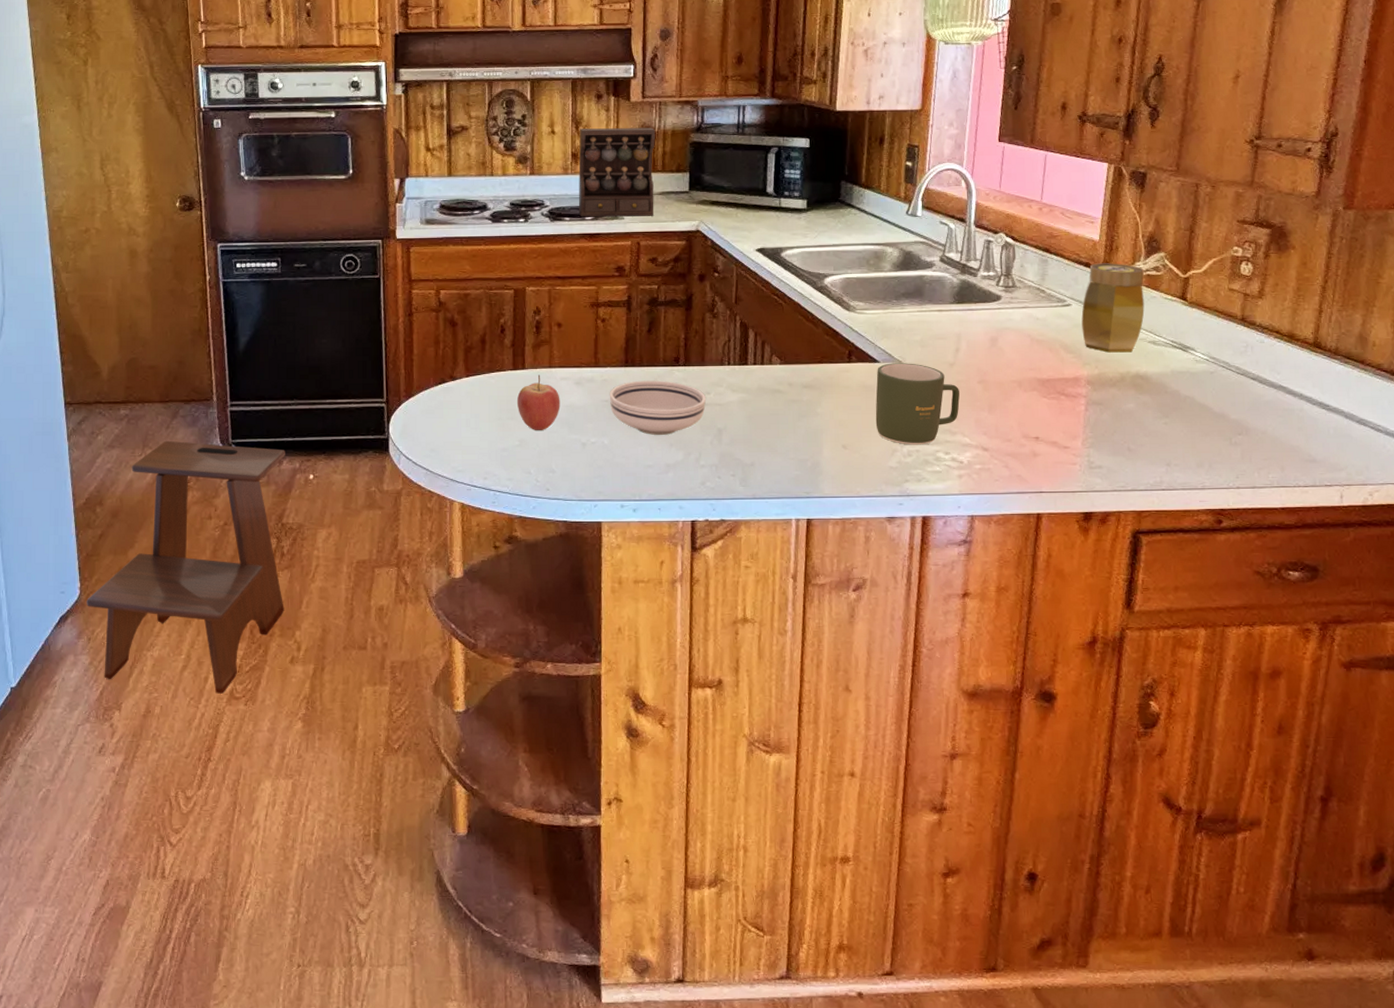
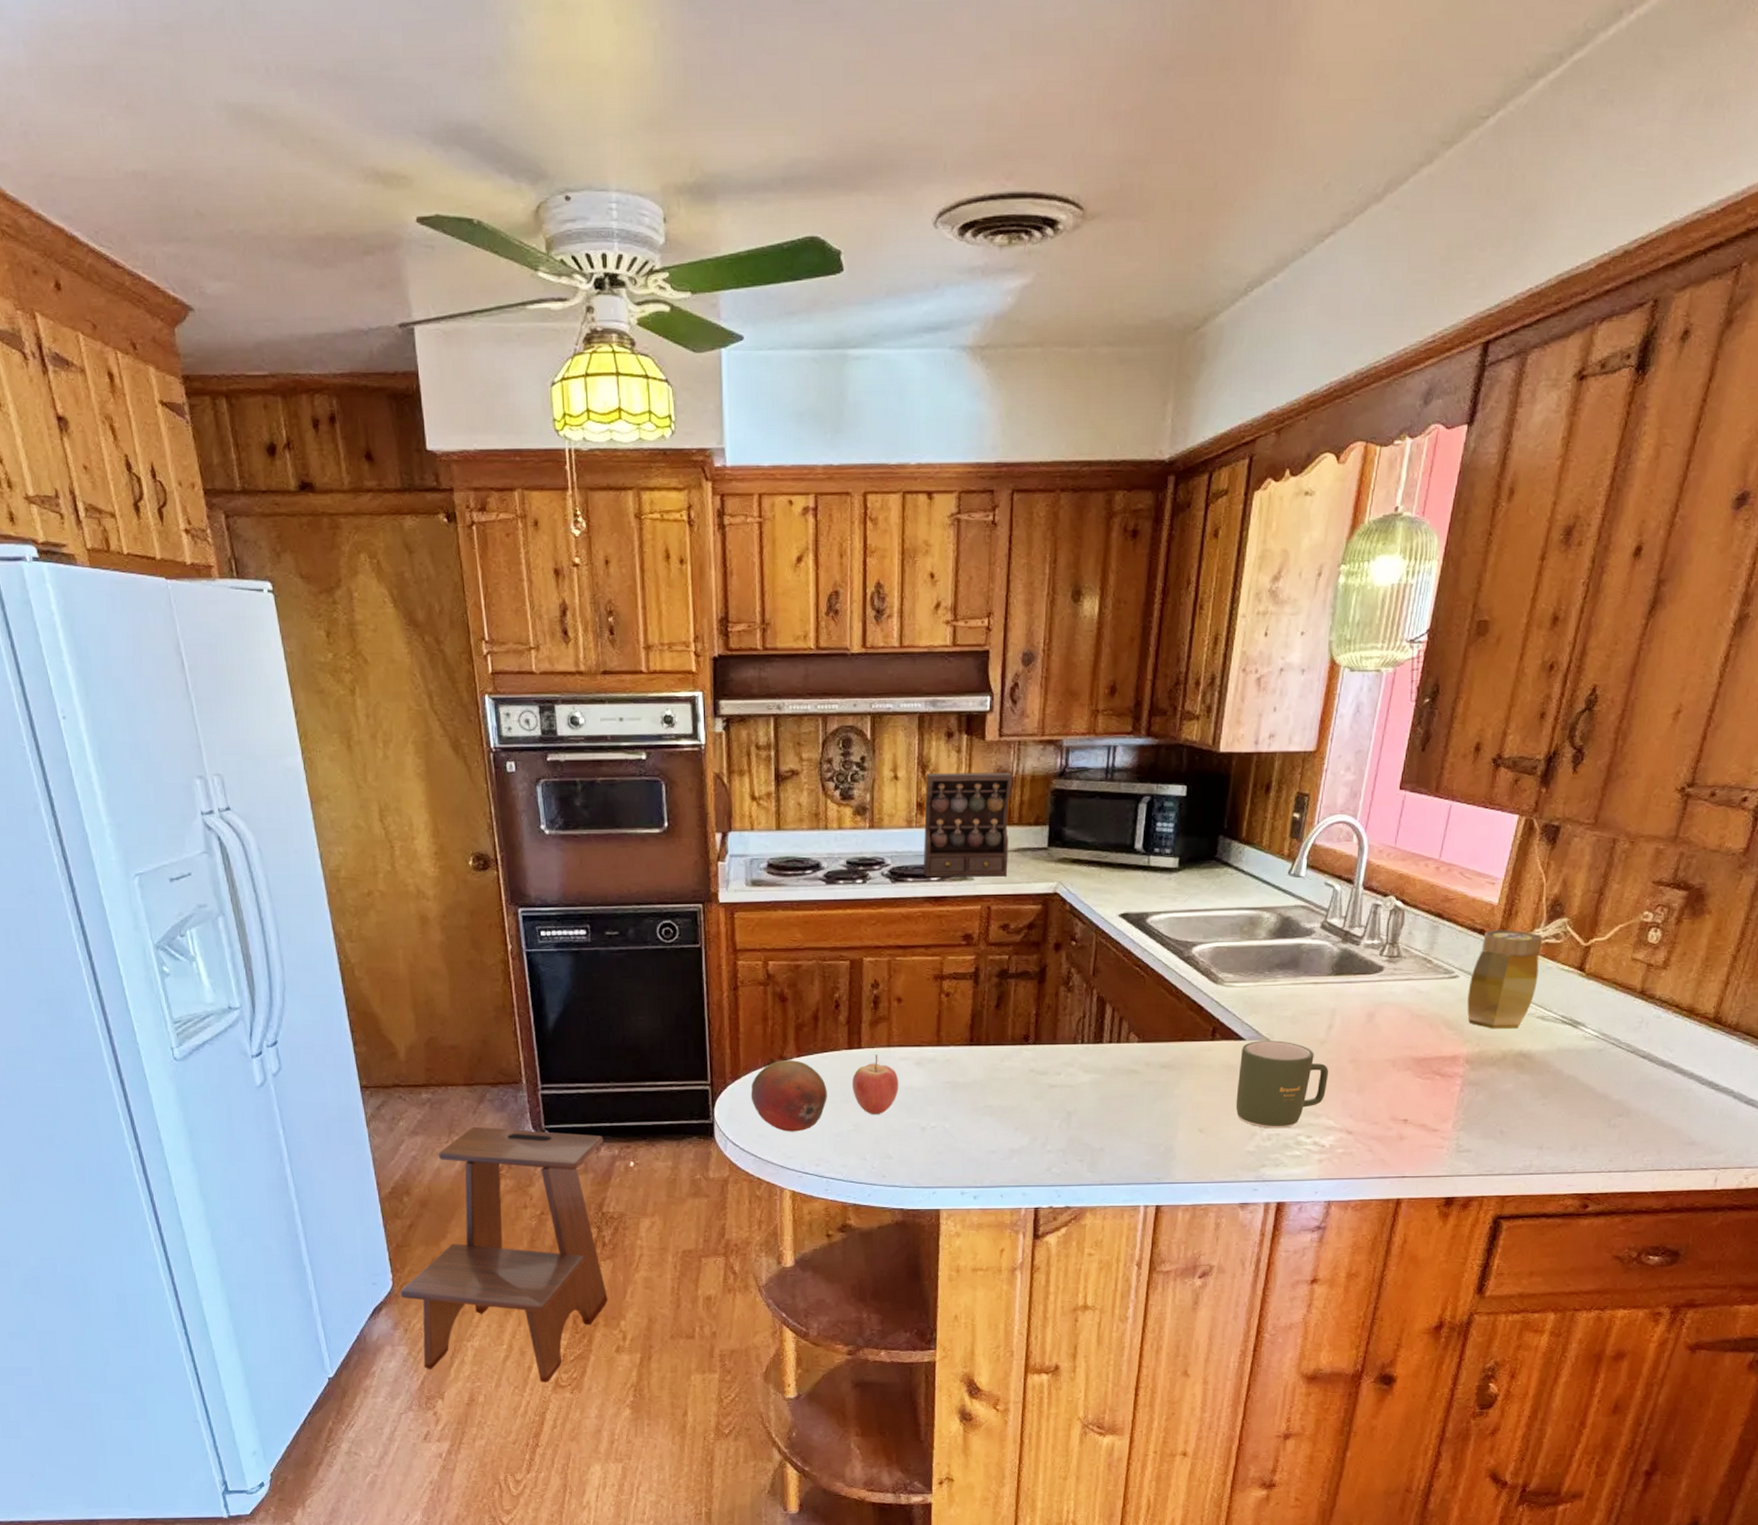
fruit: none [423,380,494,447] -> present [751,1060,827,1132]
bowl: present [609,380,707,435] -> none [952,1060,1057,1119]

